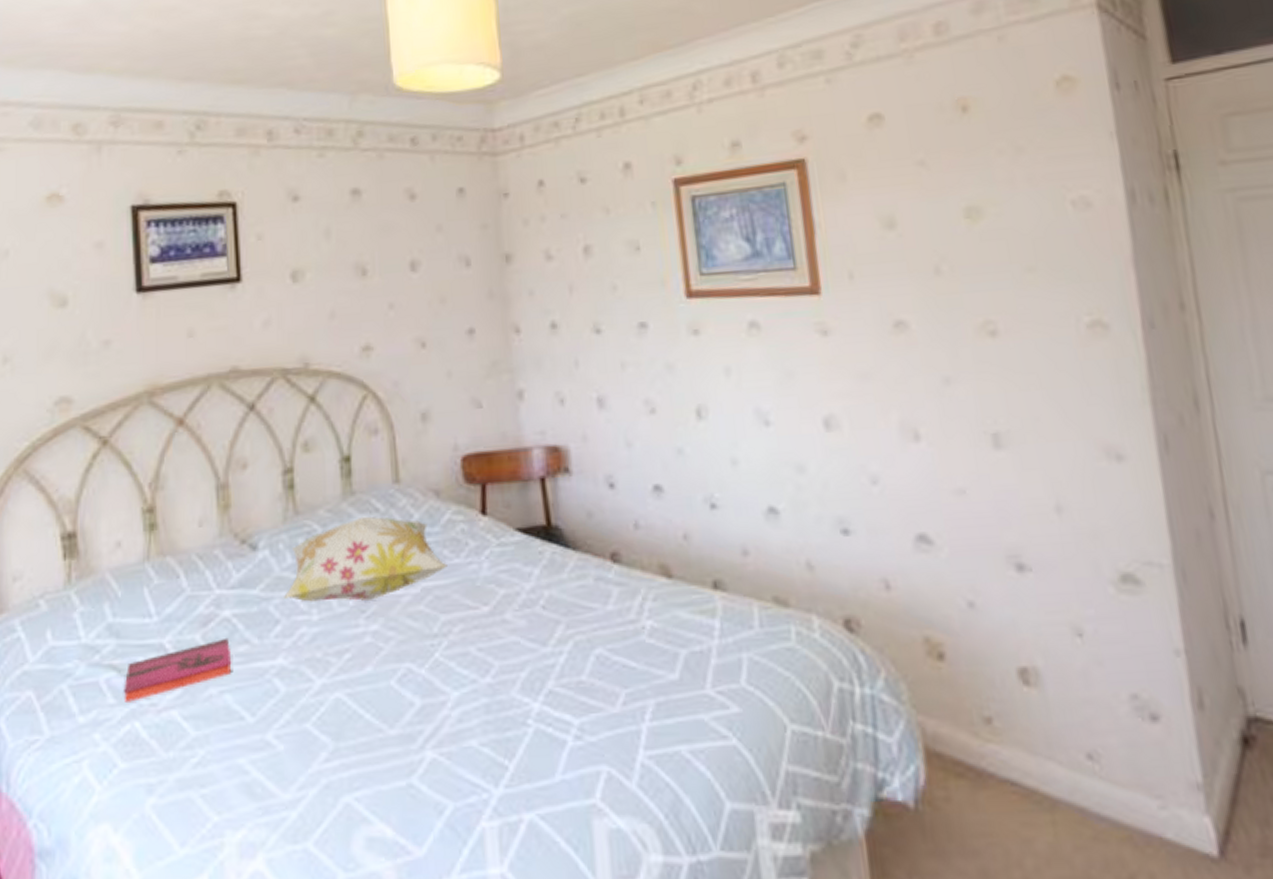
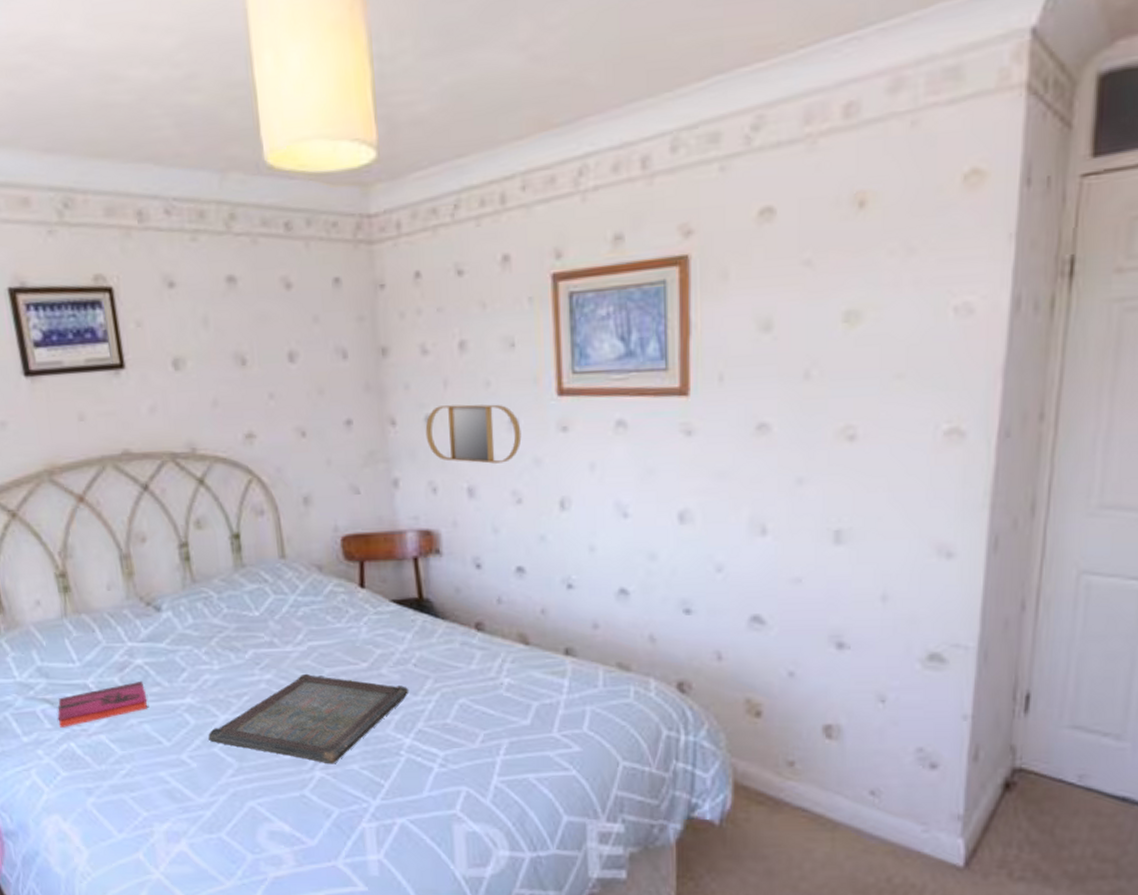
decorative pillow: present [284,516,447,602] -> none [188,586,330,655]
serving tray: none [300,622,537,741] -> present [208,673,409,764]
home mirror: none [551,308,652,371] -> present [425,404,522,464]

